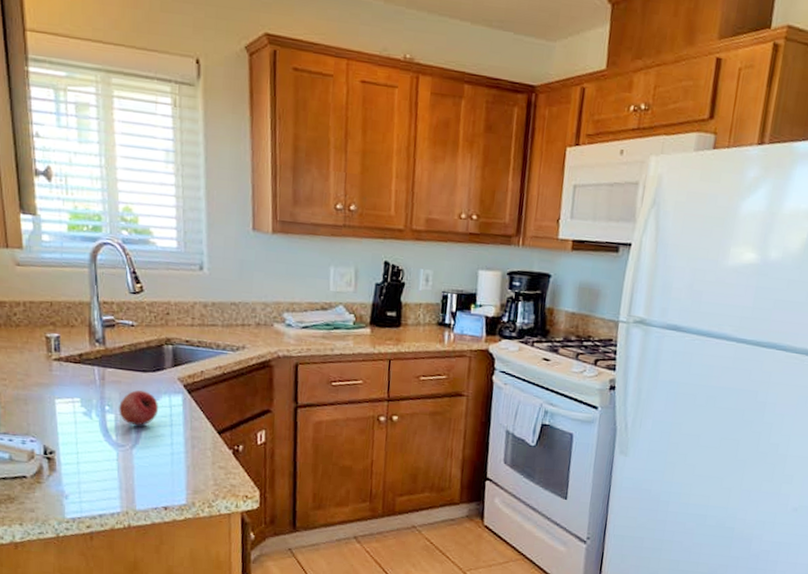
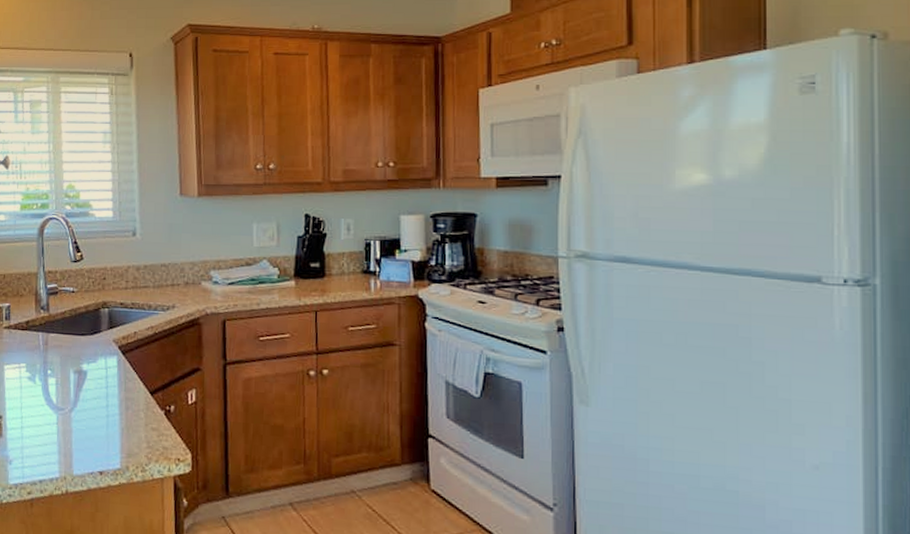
fruit: present [118,390,159,426] -> none [59,354,96,389]

